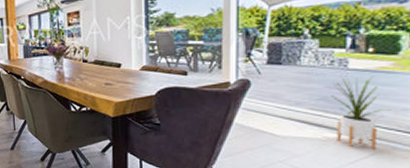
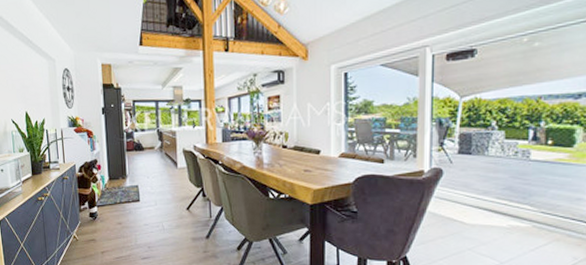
house plant: present [331,75,391,150] -> none [515,166,567,237]

